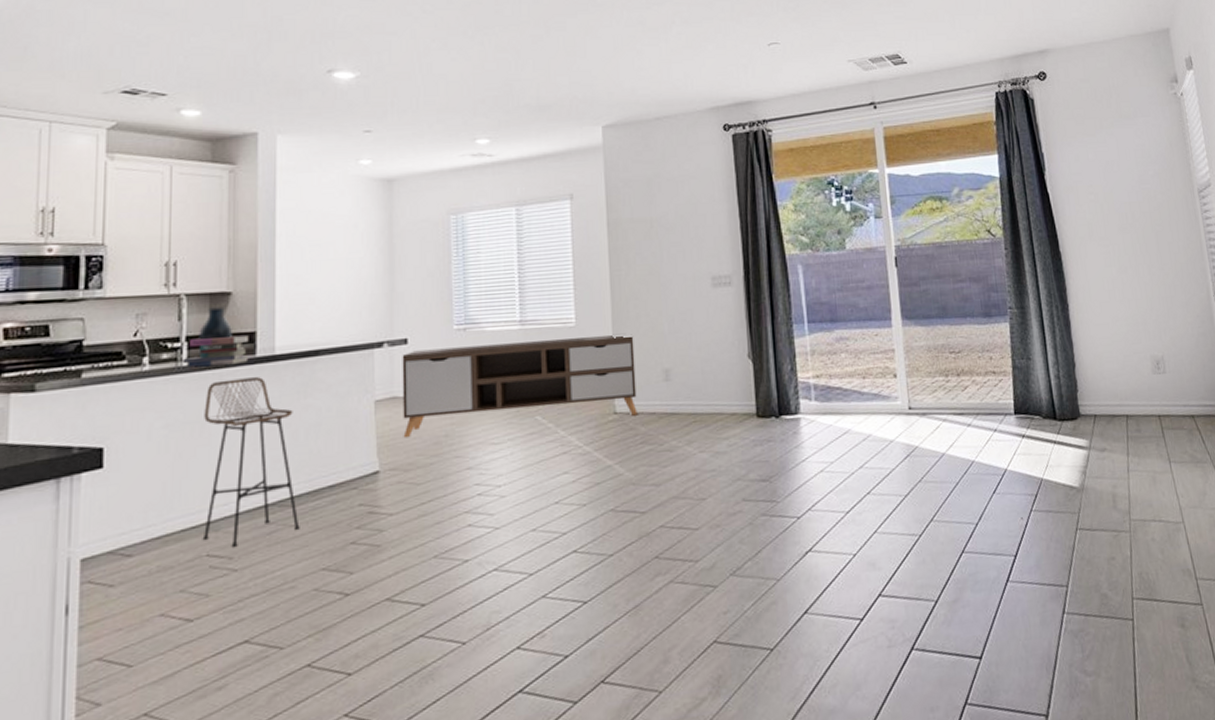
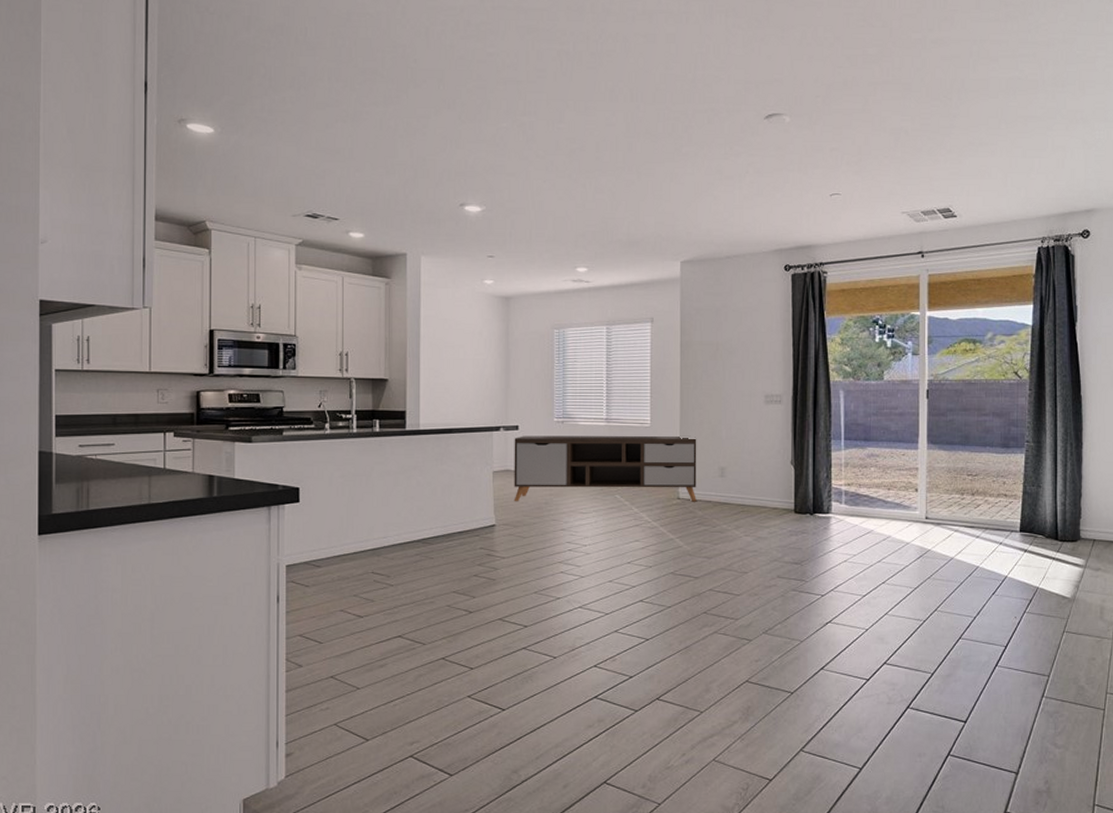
books: present [182,334,249,368] -> none [353,412,401,435]
vase: present [199,306,232,339] -> none [364,390,388,413]
bar stool: present [202,377,300,548] -> none [369,446,437,570]

